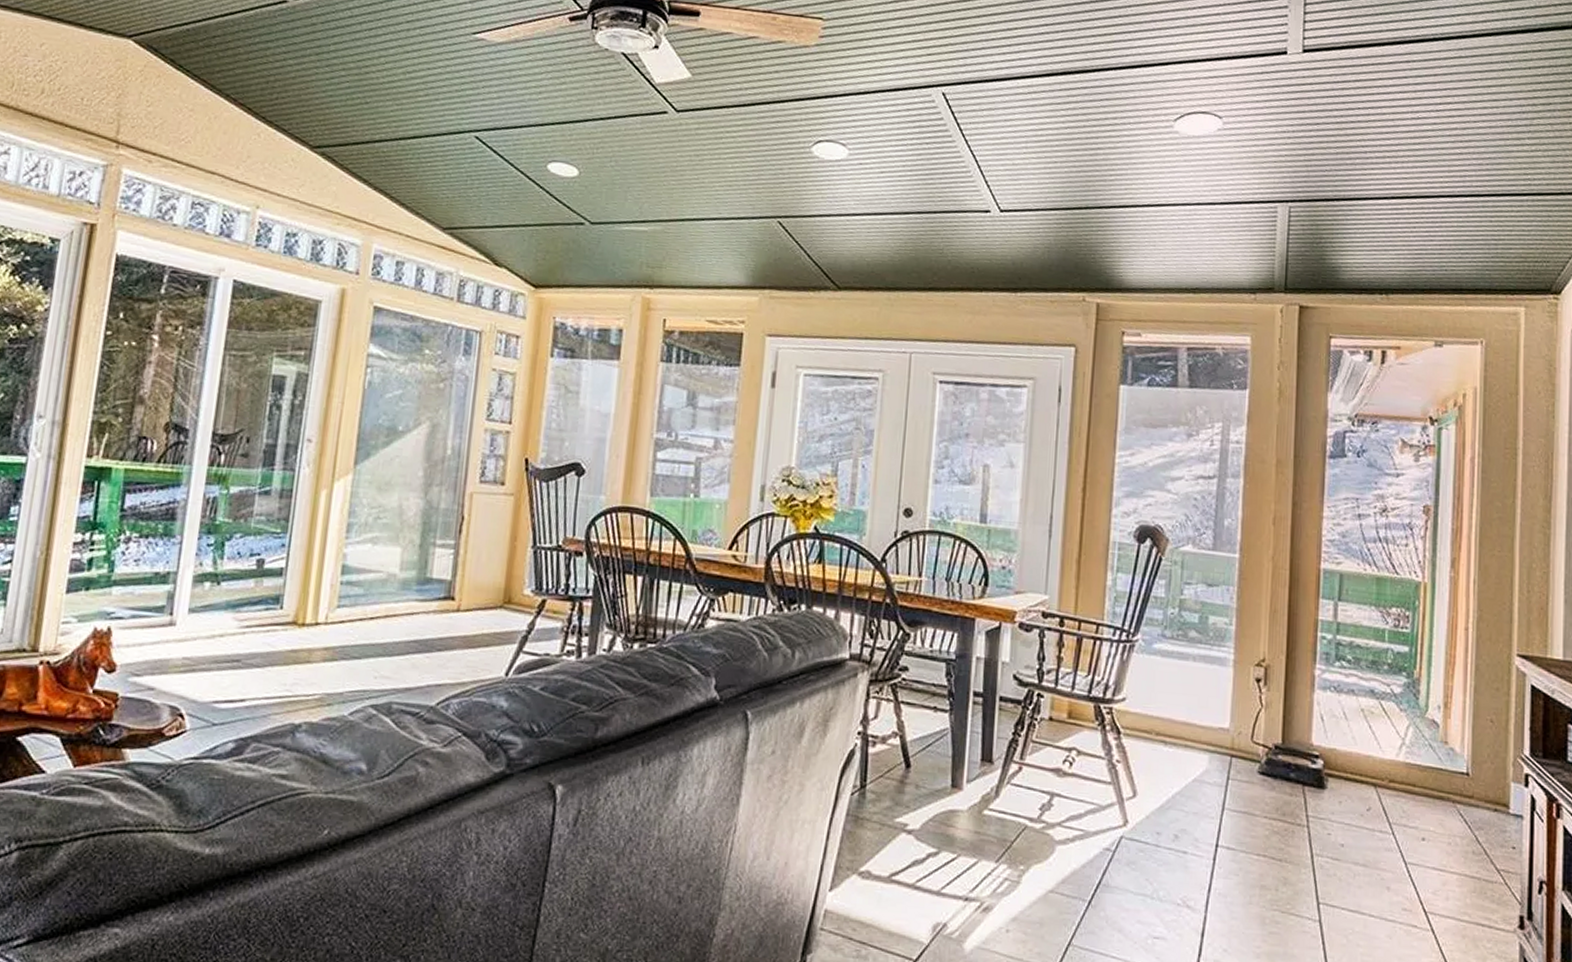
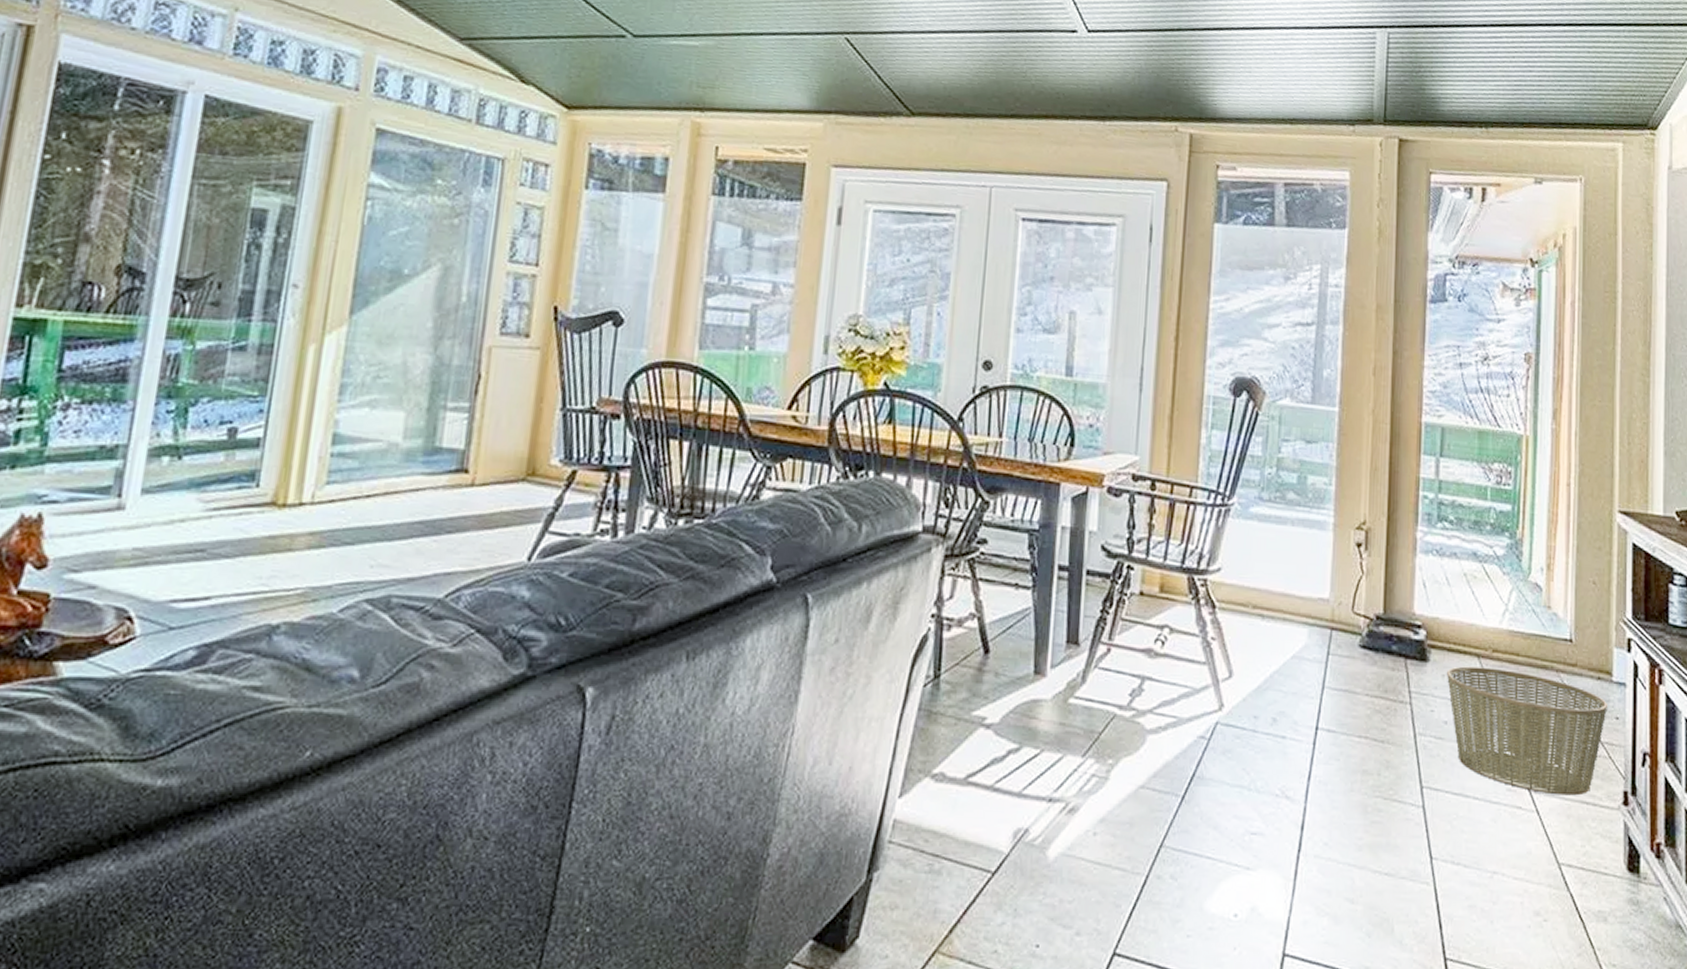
basket: none [1343,794,1505,918] -> present [1446,666,1608,796]

